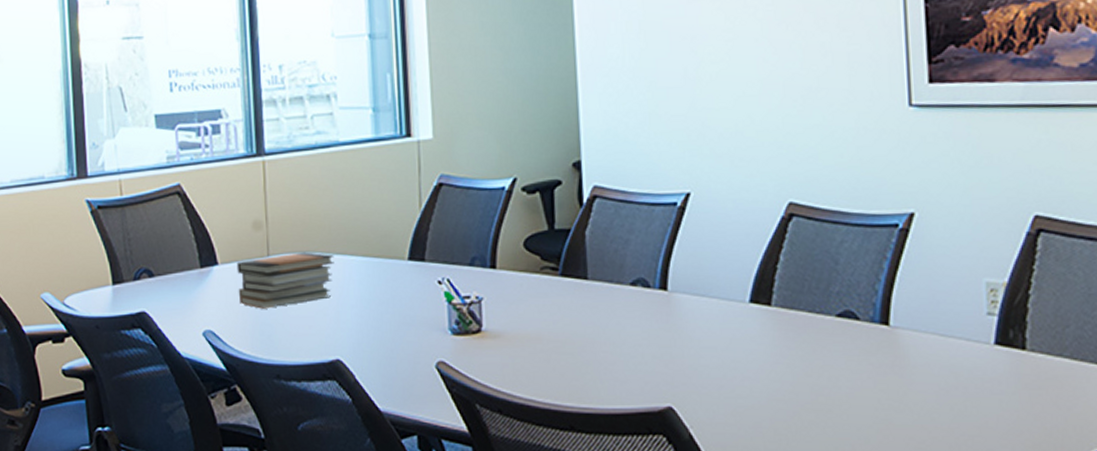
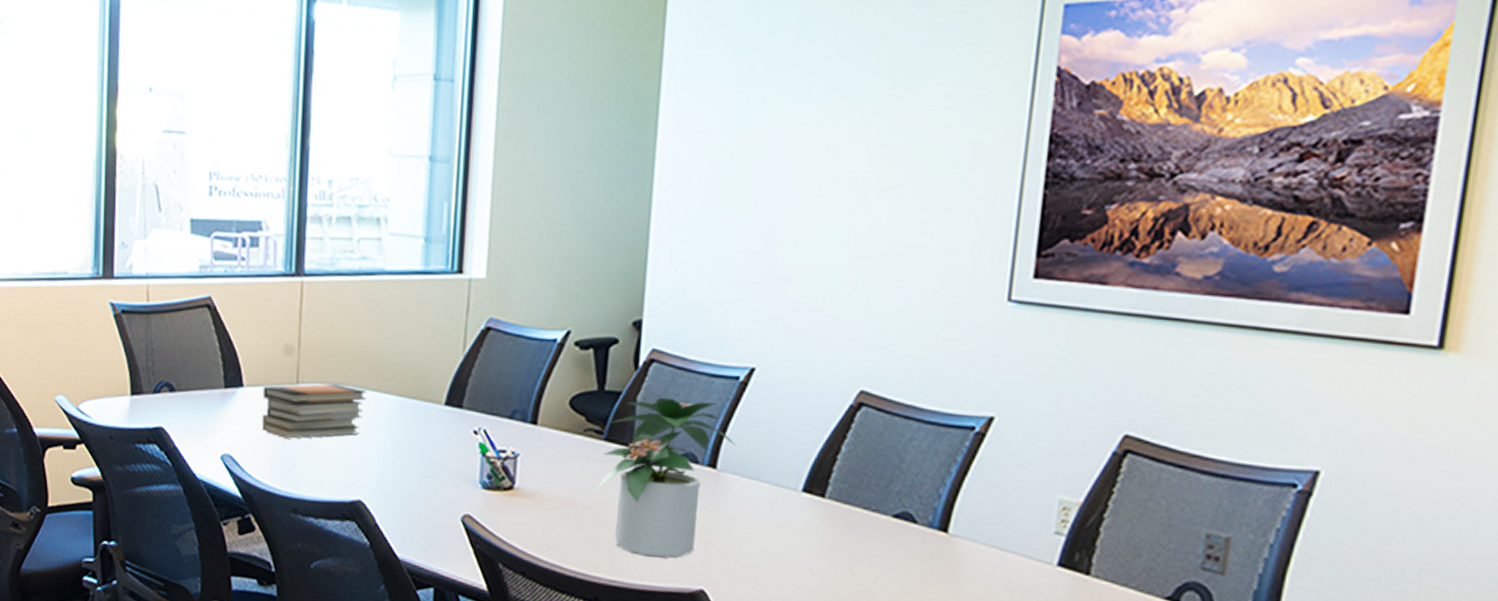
potted plant: none [557,228,683,381] -> present [594,398,736,559]

